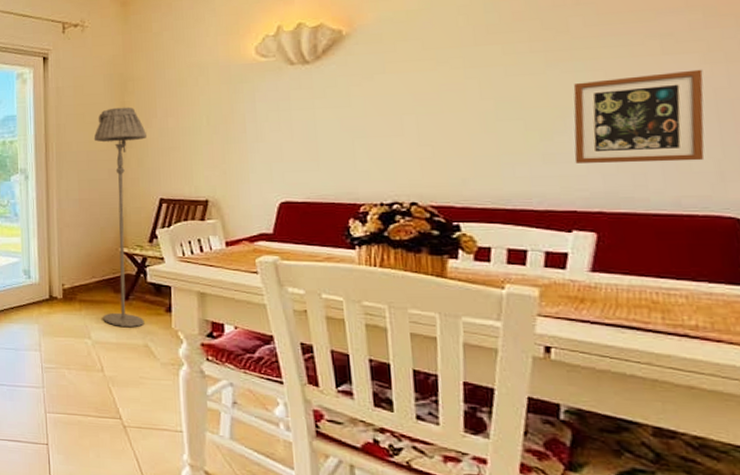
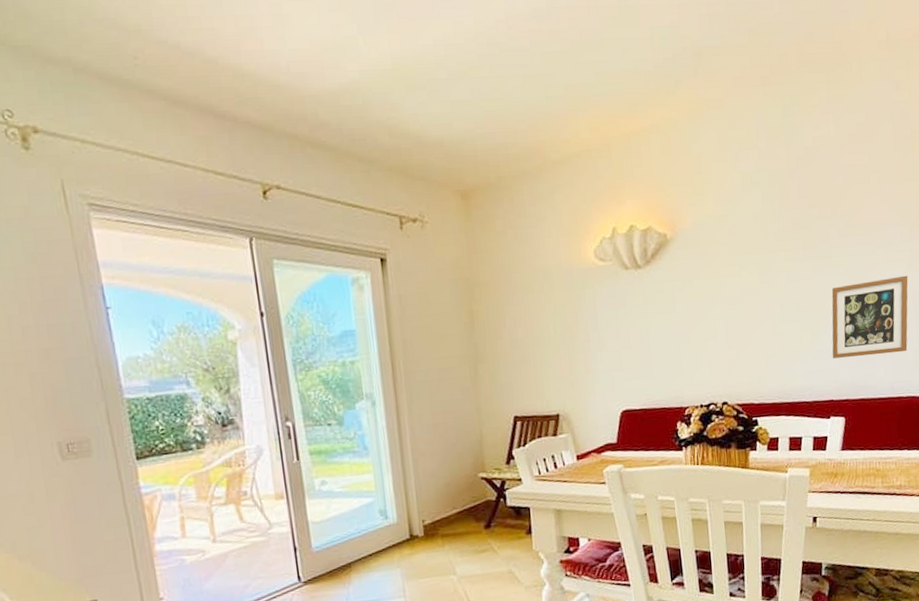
floor lamp: present [93,107,147,327] -> none [443,316,507,557]

